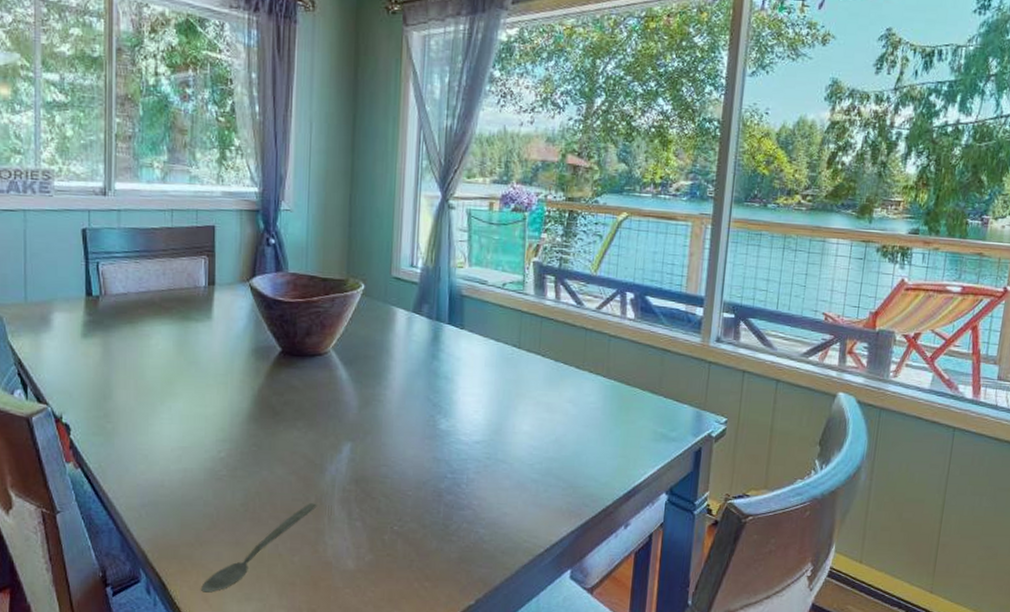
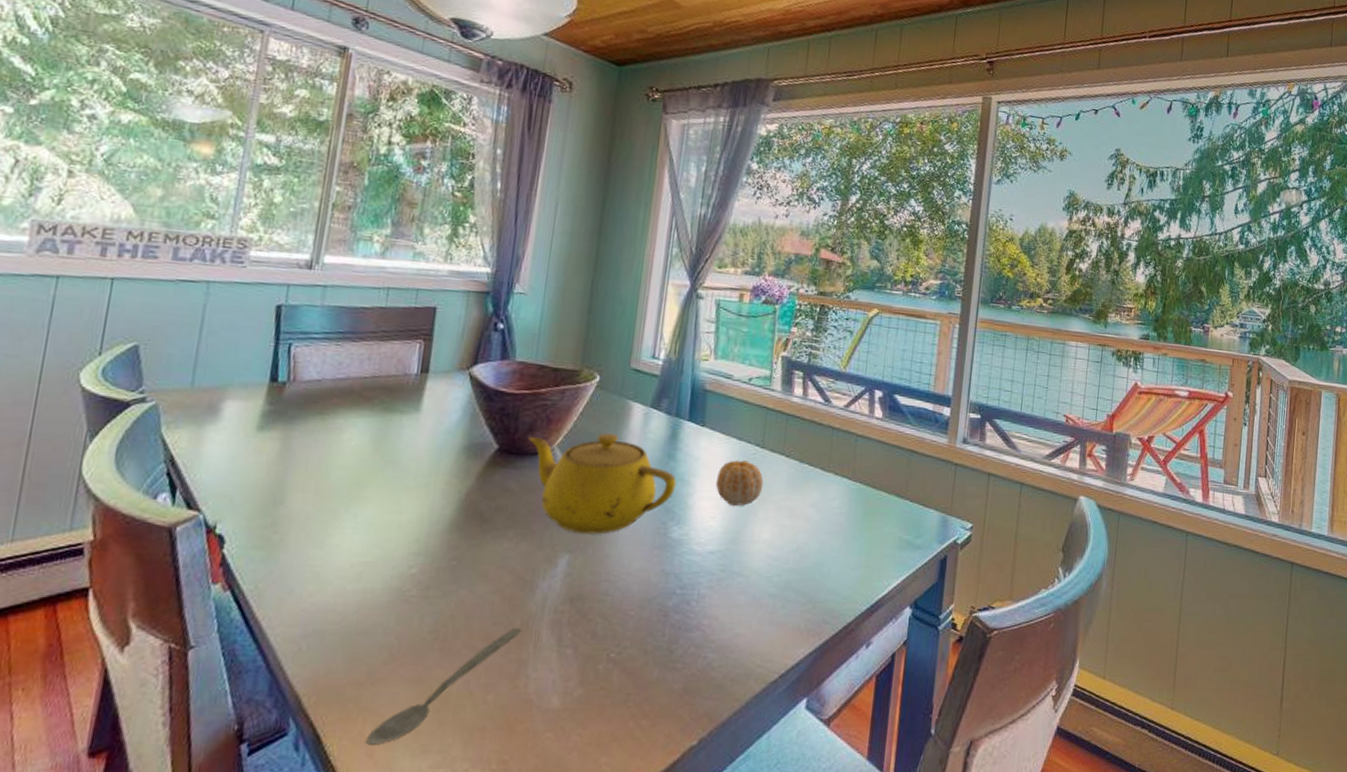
teapot: none [307,336,441,426] -> present [529,433,677,535]
fruit: none [477,359,522,401] -> present [715,460,764,506]

